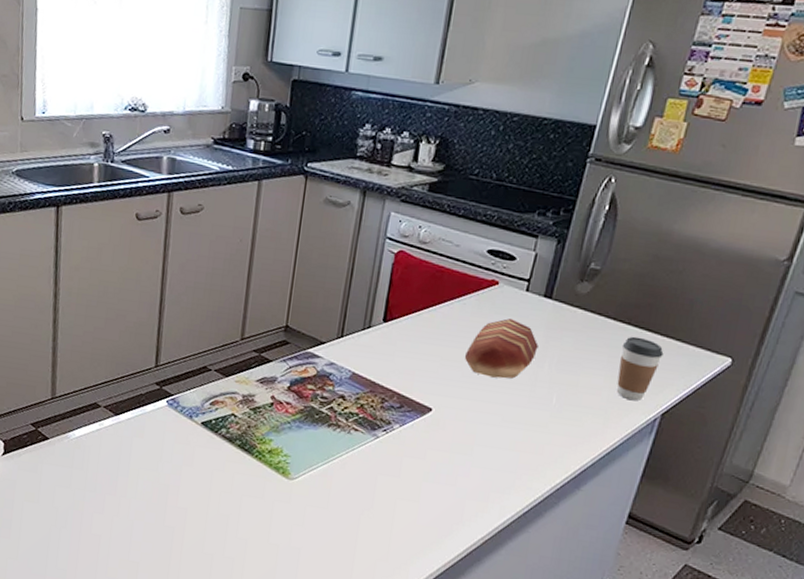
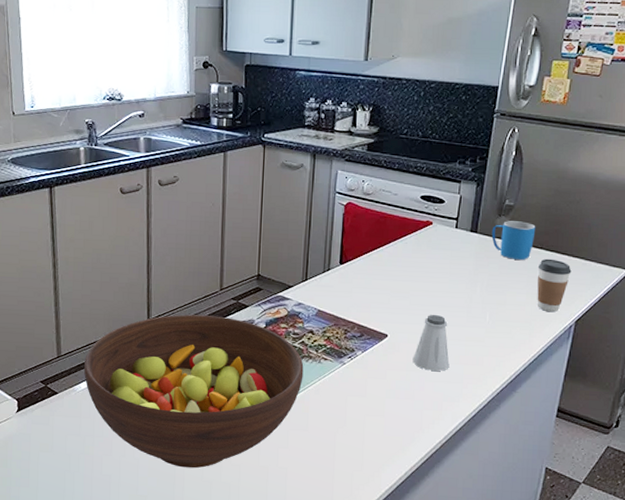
fruit bowl: none [79,363,330,538] -> present [83,314,304,469]
saltshaker: none [458,390,506,457] -> present [412,315,450,372]
bread loaf: present [464,319,538,379] -> none [410,252,470,304]
mug: none [569,287,625,337] -> present [491,221,536,261]

